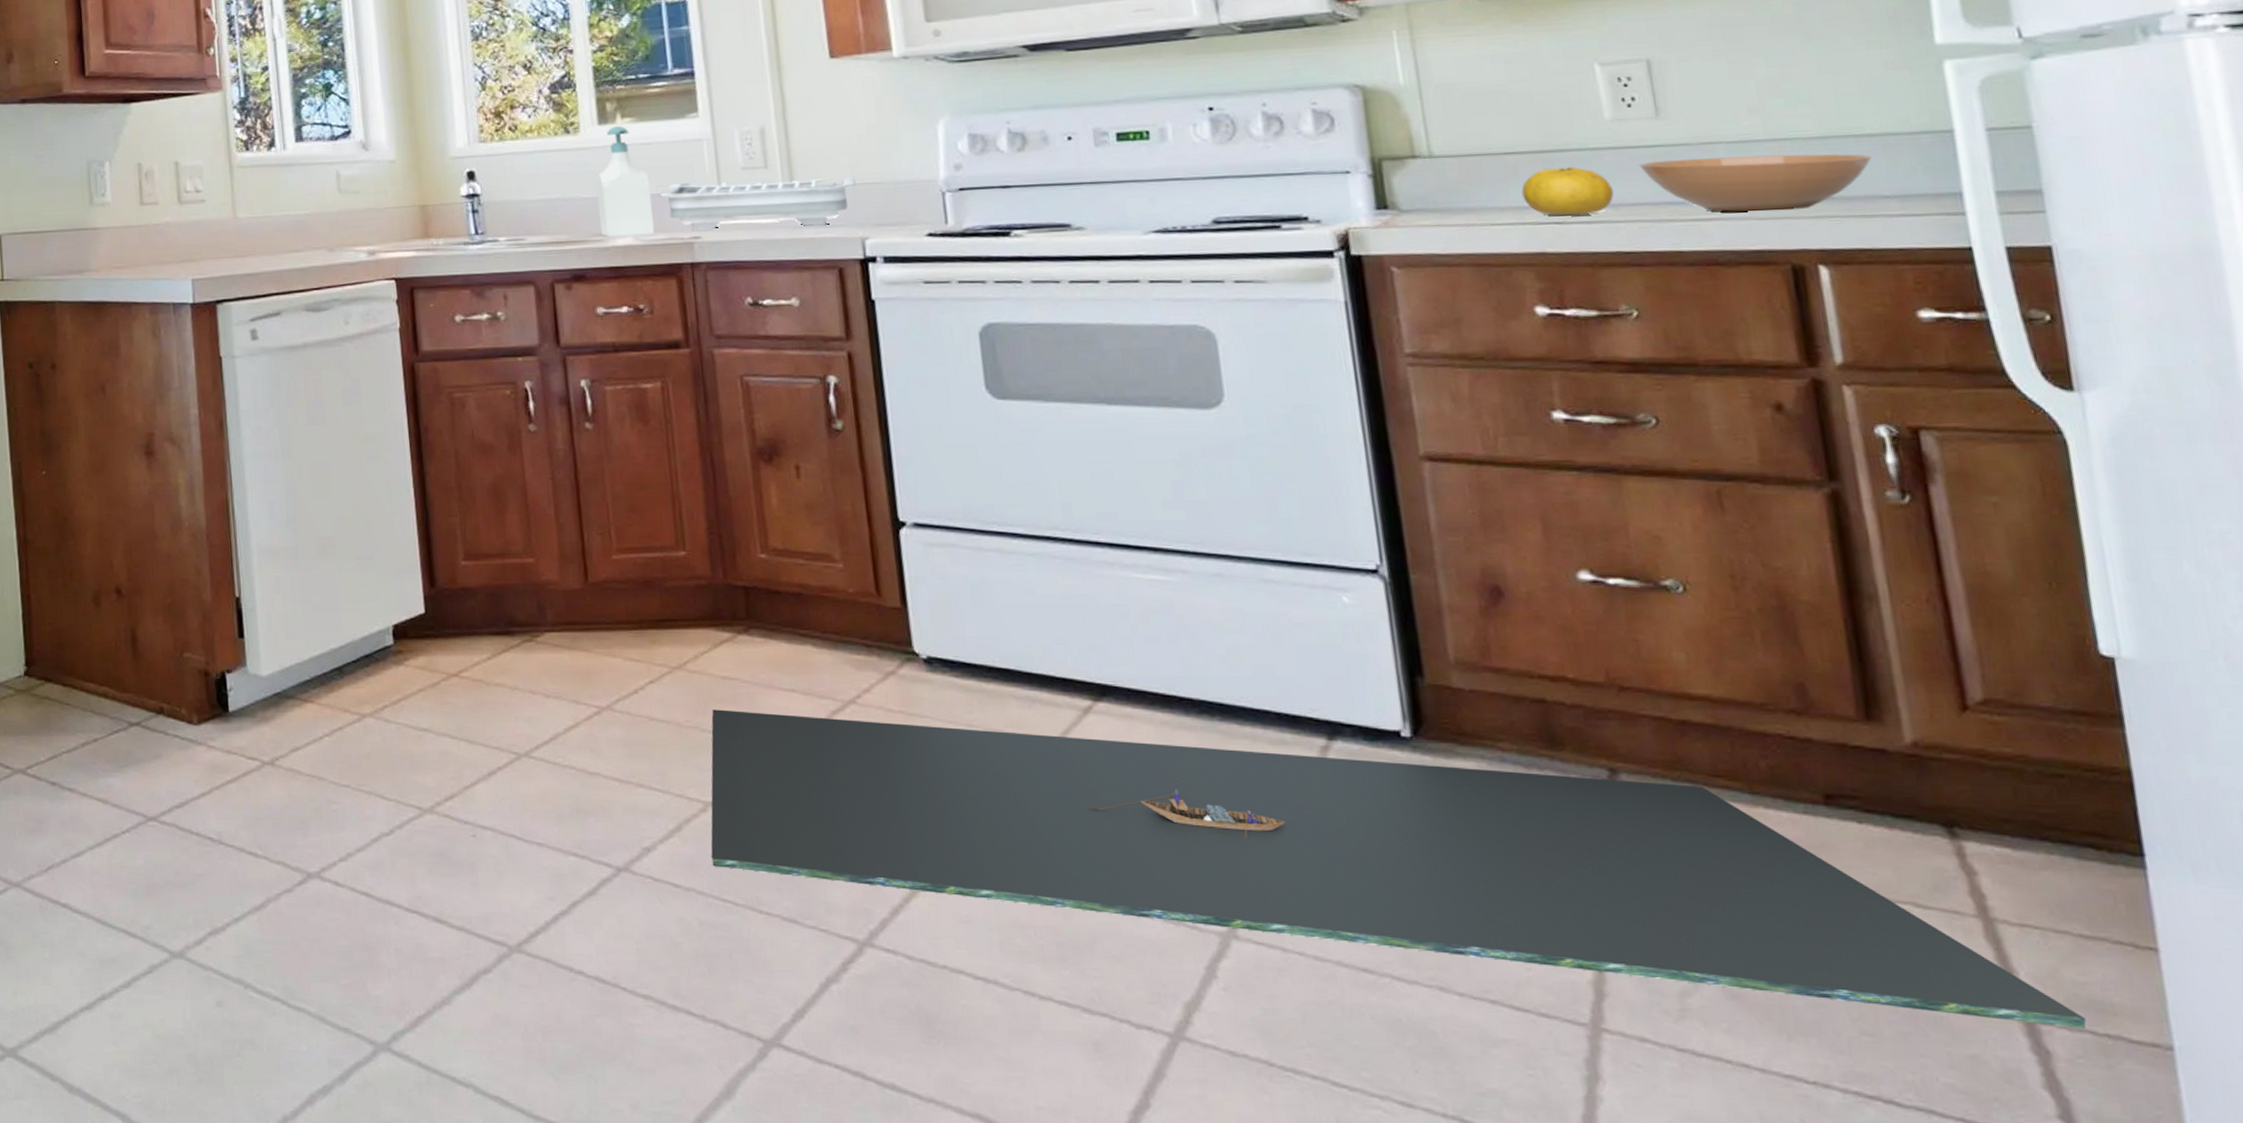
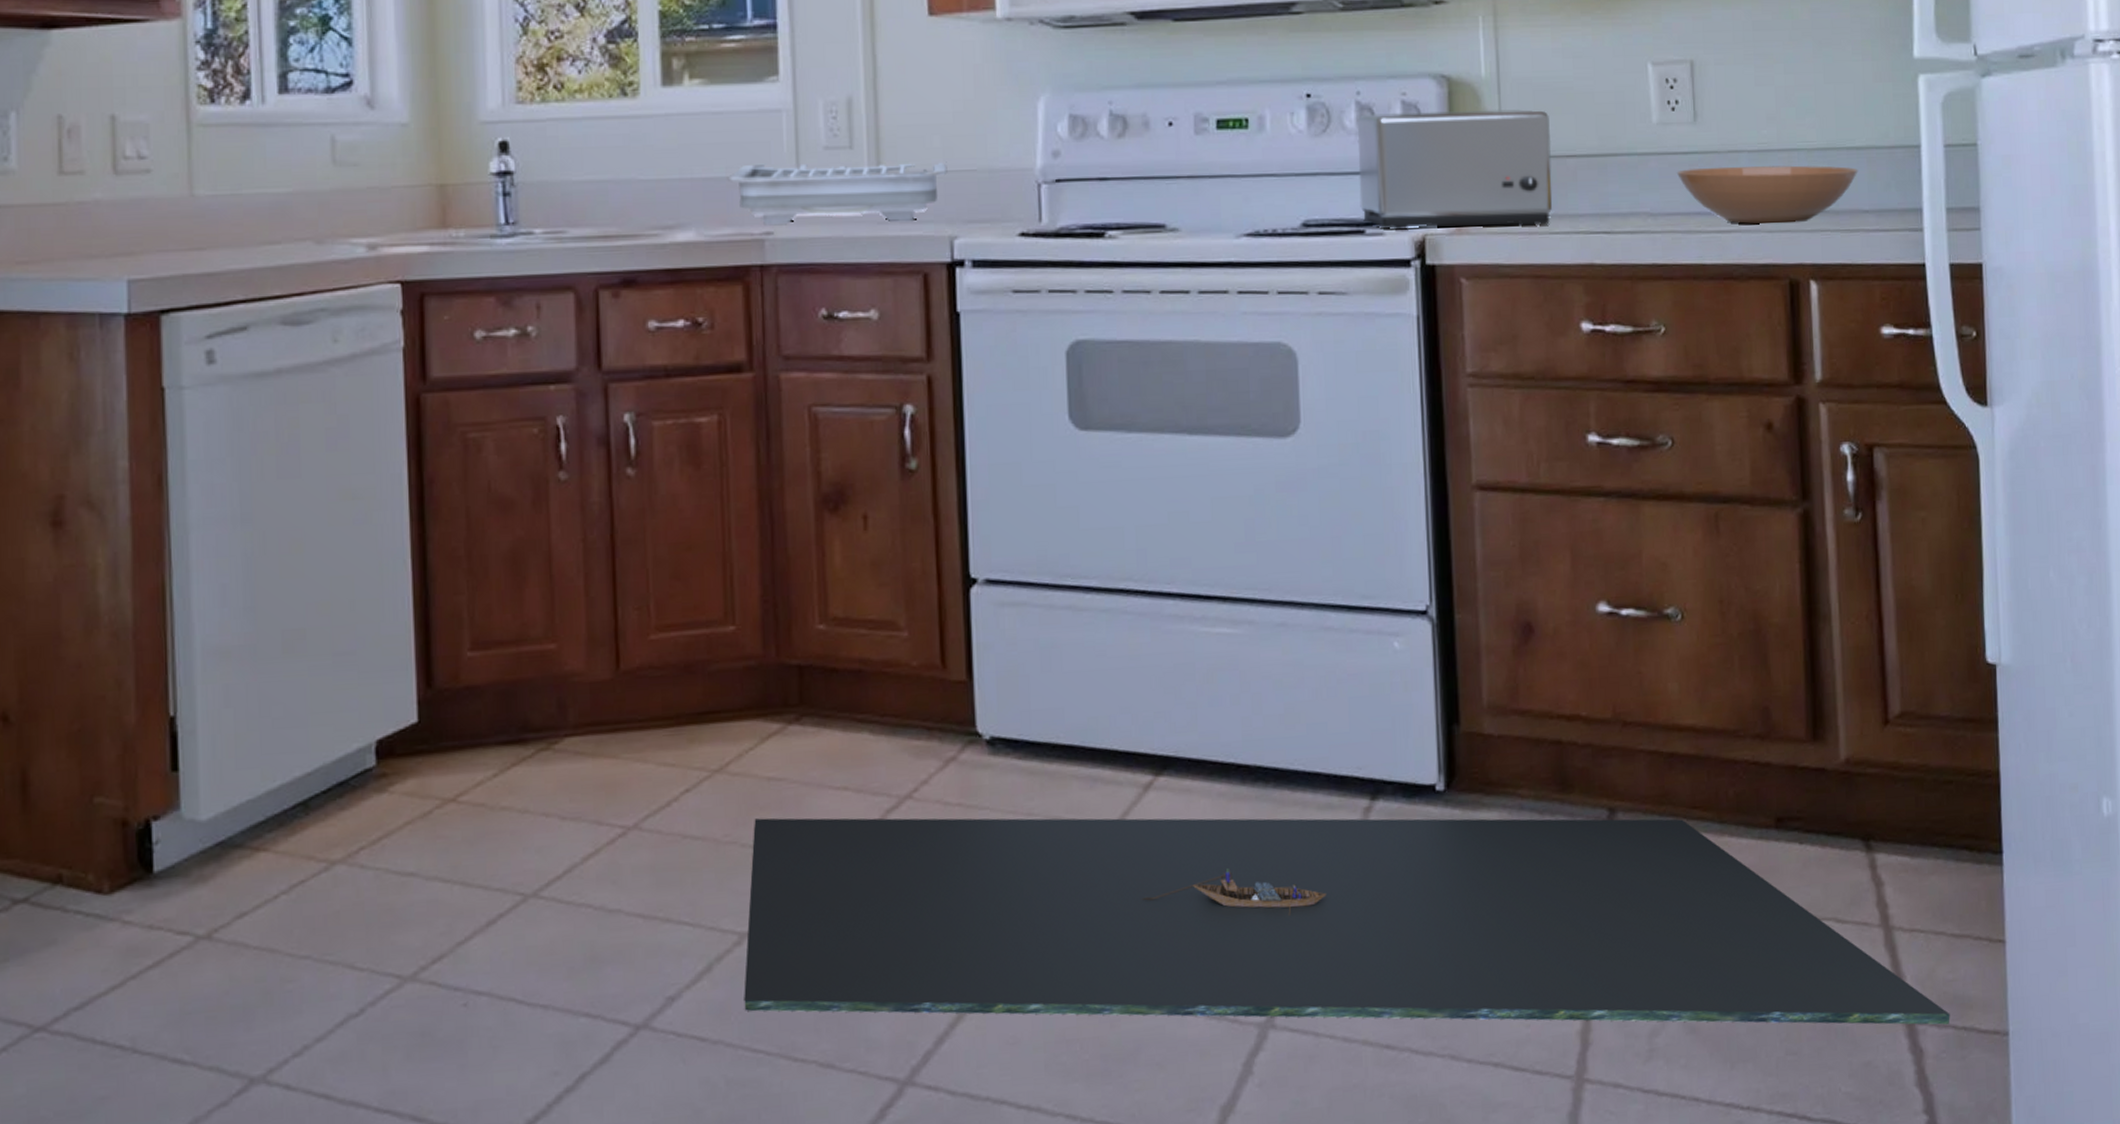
soap bottle: present [596,125,655,237] -> none [656,88,721,231]
toaster: none [1265,112,1493,223] -> present [1358,108,1553,229]
fruit: present [1521,166,1615,215] -> none [1578,172,1655,224]

